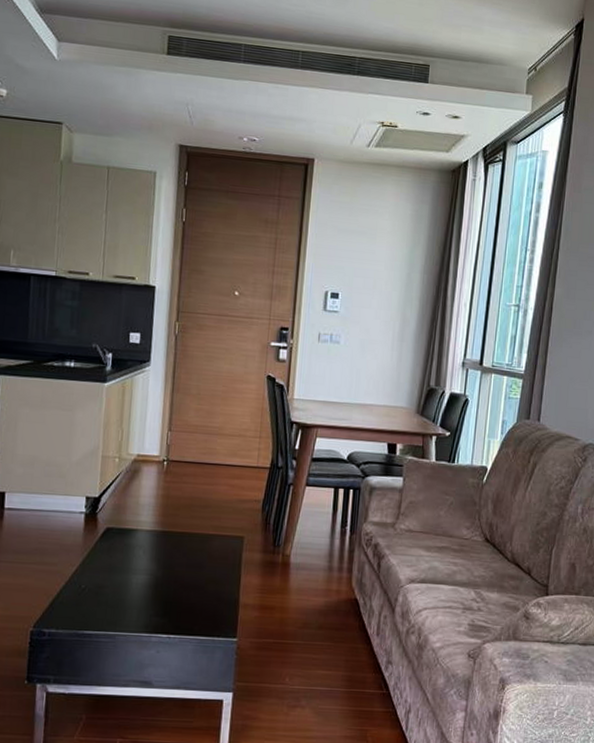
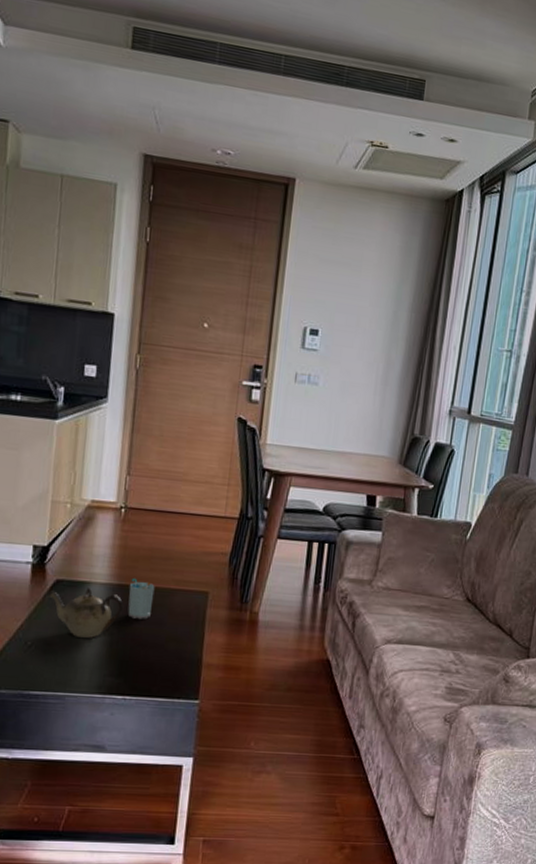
teapot: none [99,533,167,582] -> present [47,587,124,639]
cup: none [171,524,195,563] -> present [127,577,155,620]

